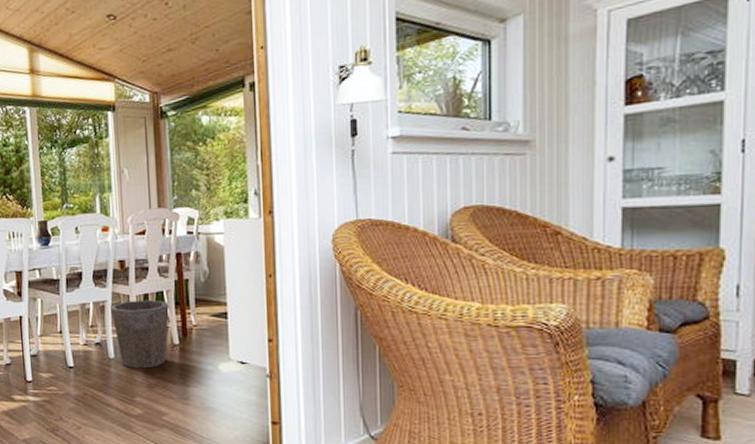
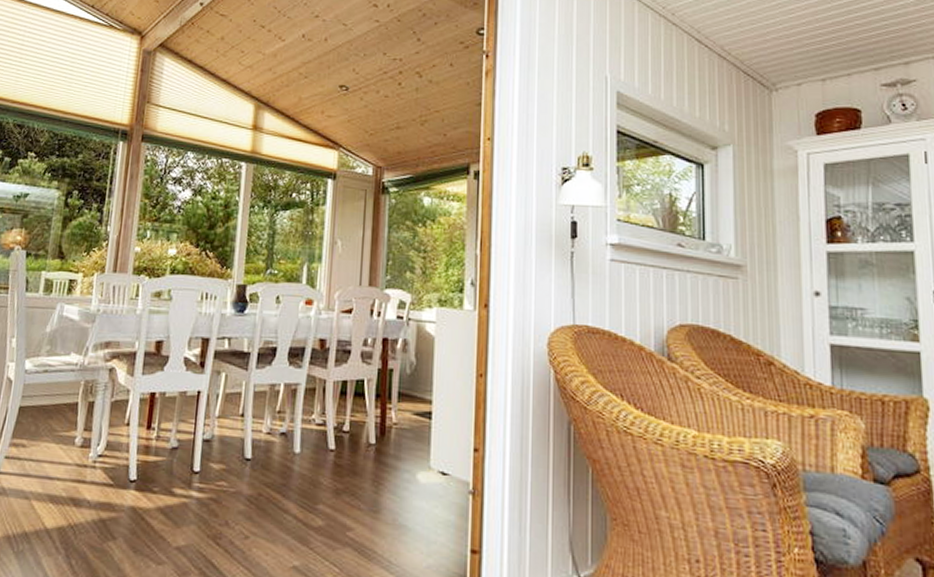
waste bin: present [111,299,169,369] -> none [303,386,369,470]

